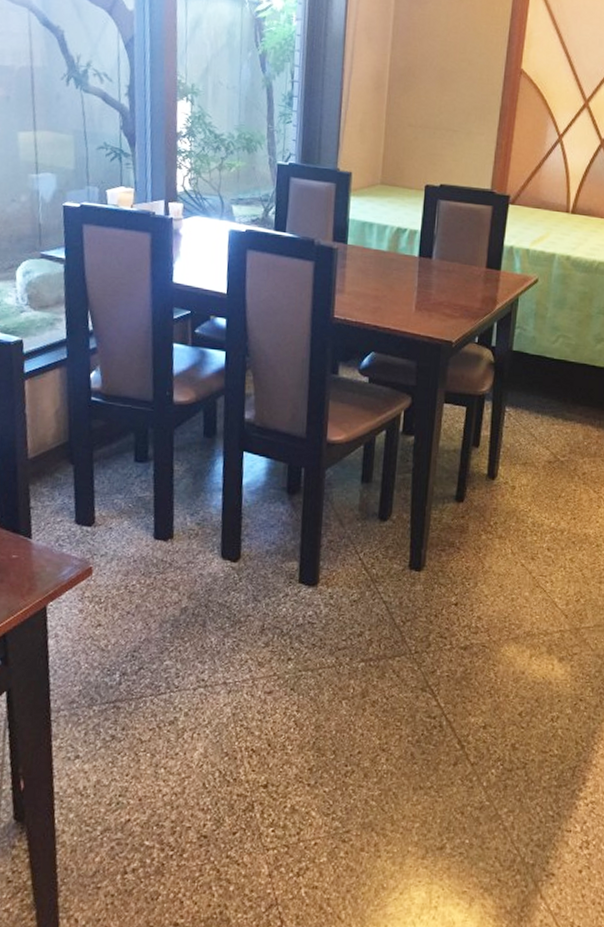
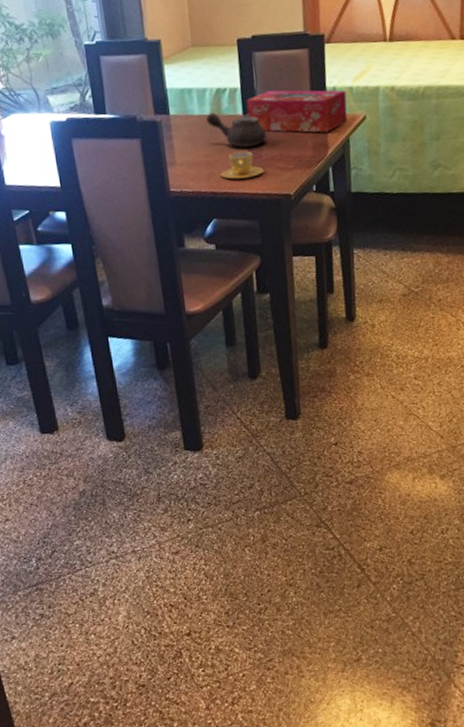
teapot: none [382,249,439,290] -> present [206,112,267,148]
cup: none [387,291,430,318] -> present [221,151,264,179]
tissue box: none [423,238,522,288] -> present [246,90,348,133]

